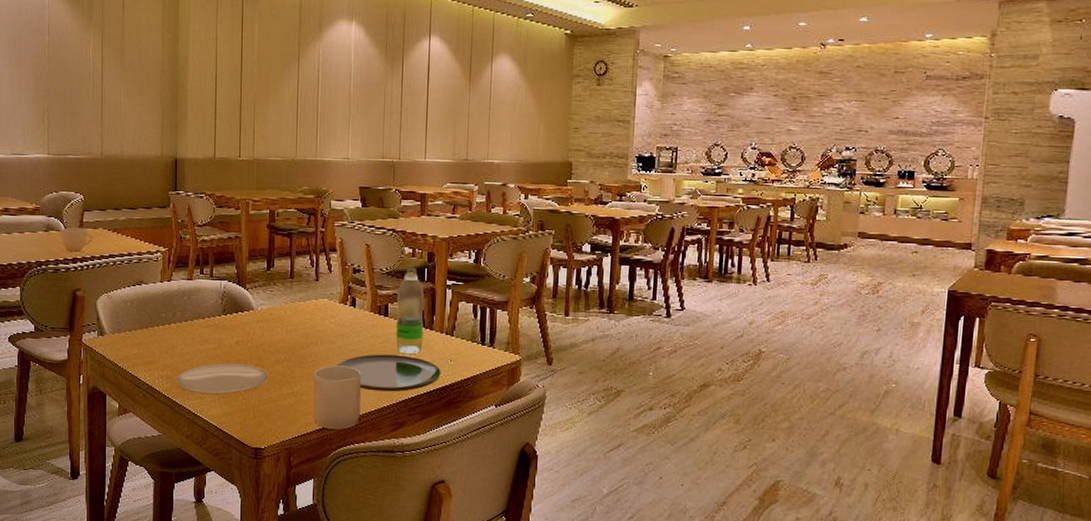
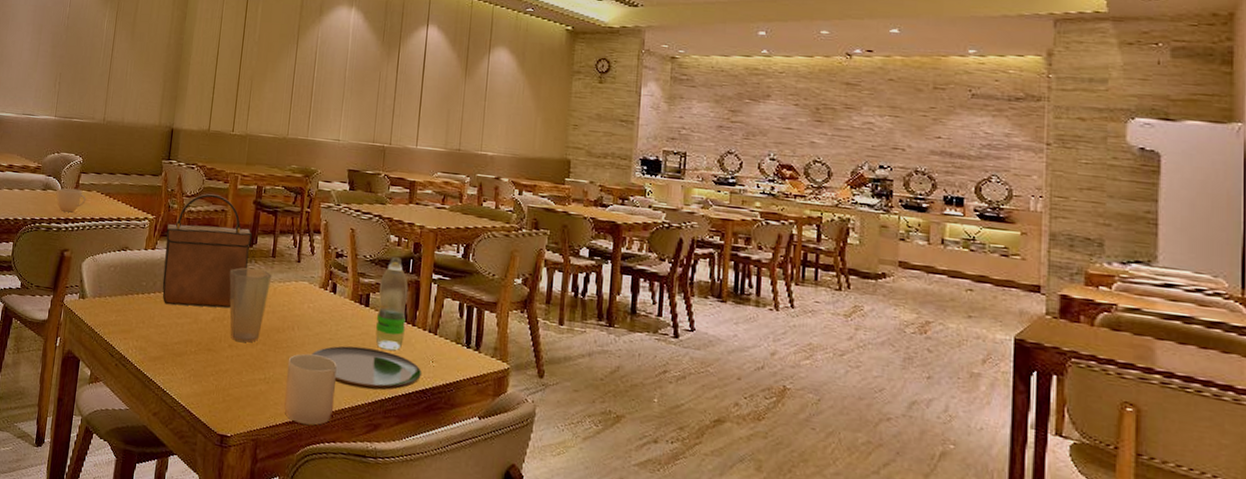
plate: present [176,363,269,395] -> none [149,339,242,374]
handbag: none [181,222,268,333] -> present [162,193,252,308]
cup: none [249,290,292,361] -> present [229,267,272,343]

